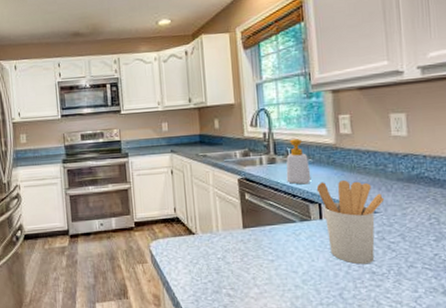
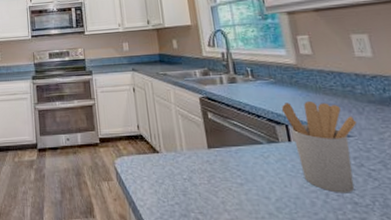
soap bottle: present [286,139,311,185] -> none [246,59,275,105]

